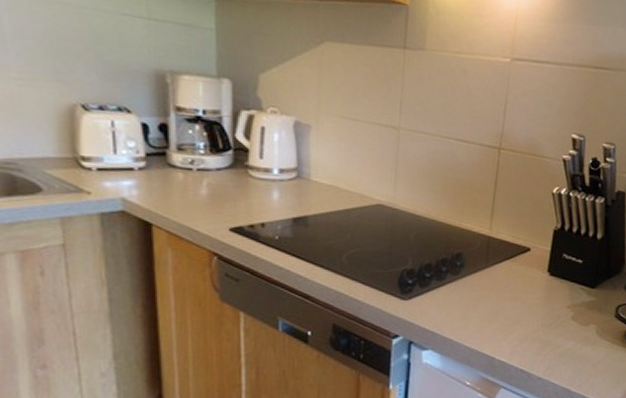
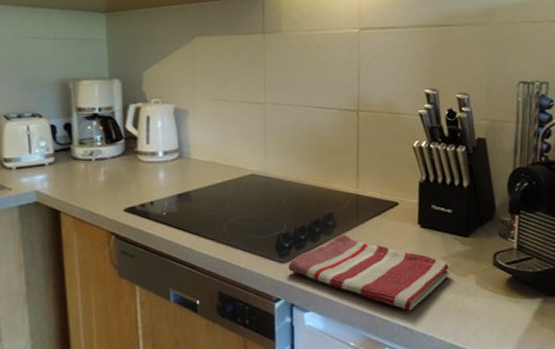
dish towel: none [409,275,573,355] -> present [288,233,450,311]

